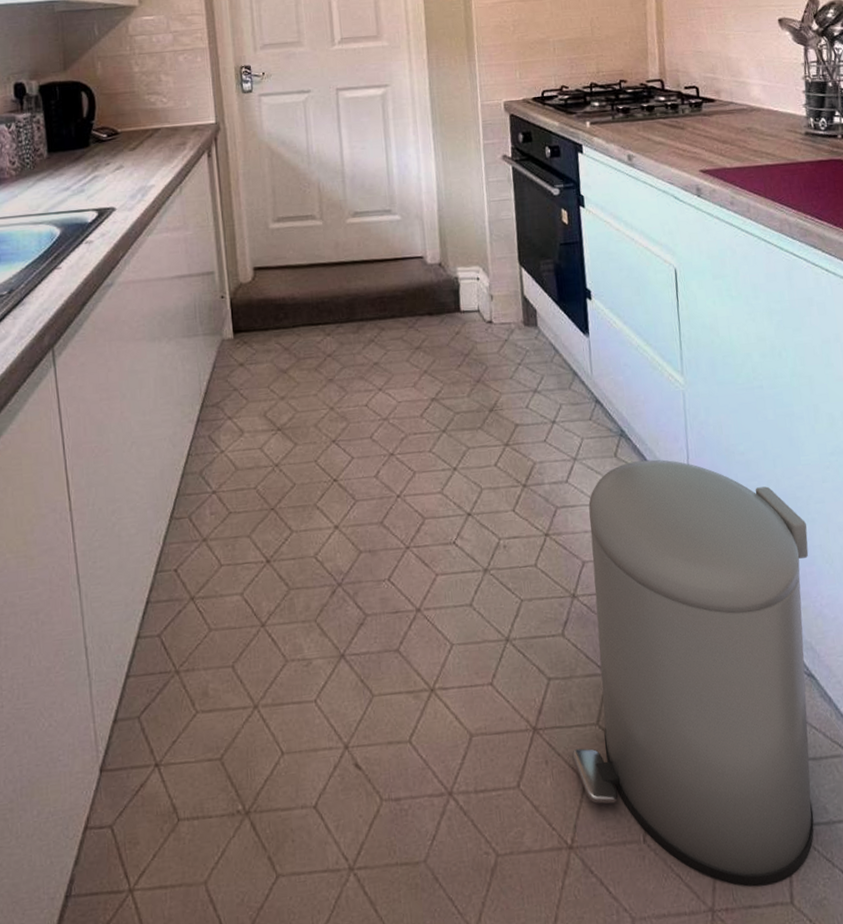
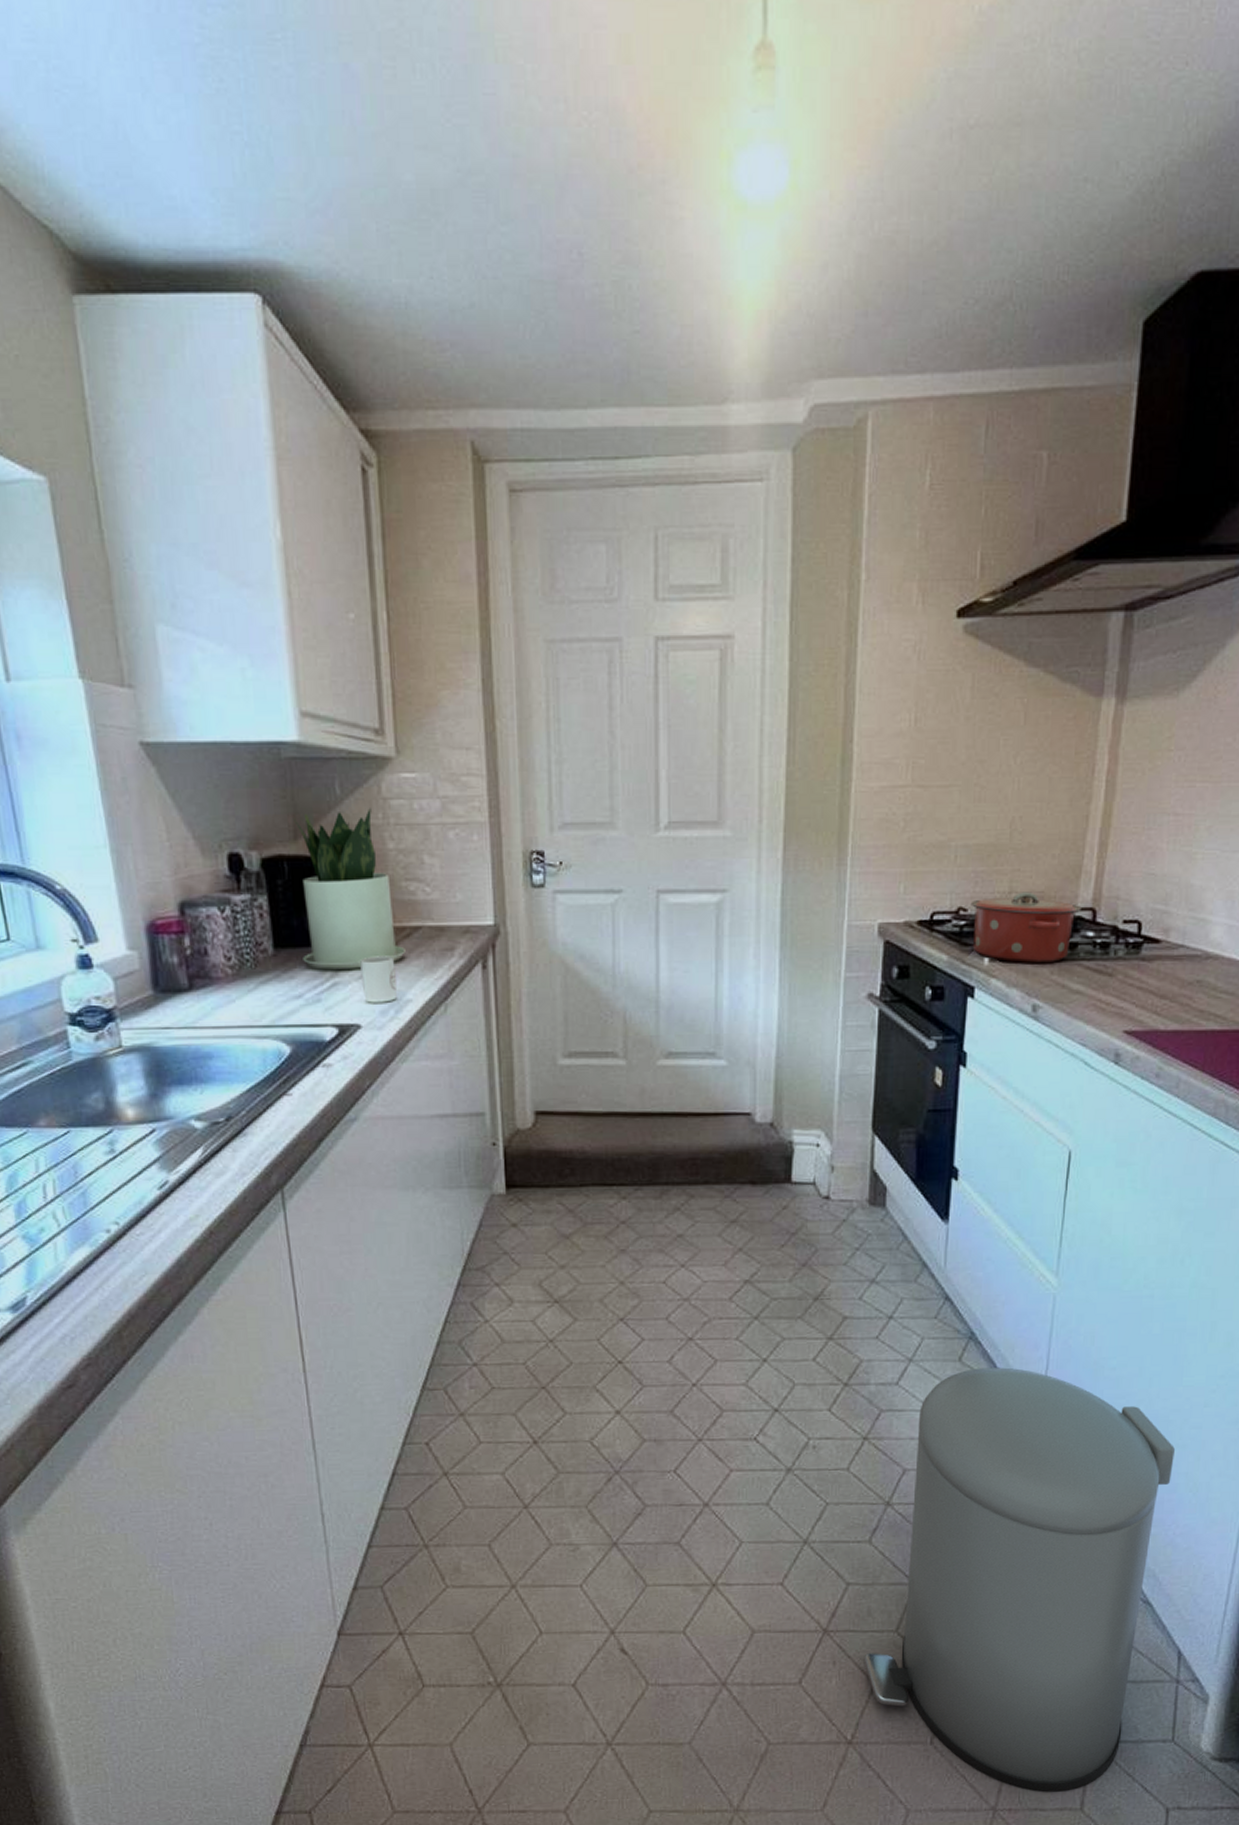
planter: none [64,43,149,167] -> present [294,808,406,970]
mug: none [114,152,143,190] -> present [360,956,398,1003]
casserole: none [570,70,653,125] -> present [970,892,1082,964]

